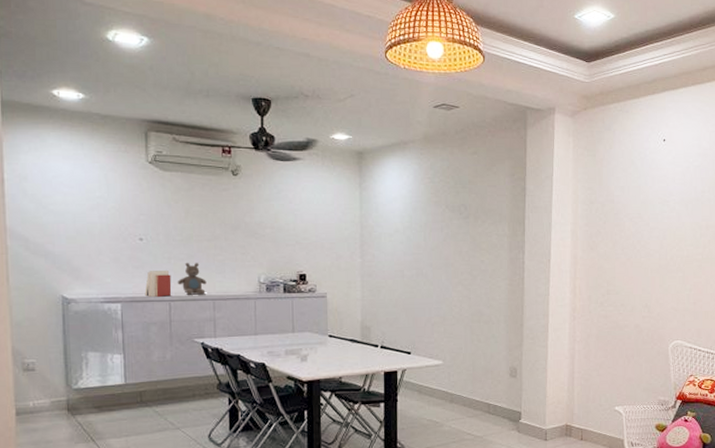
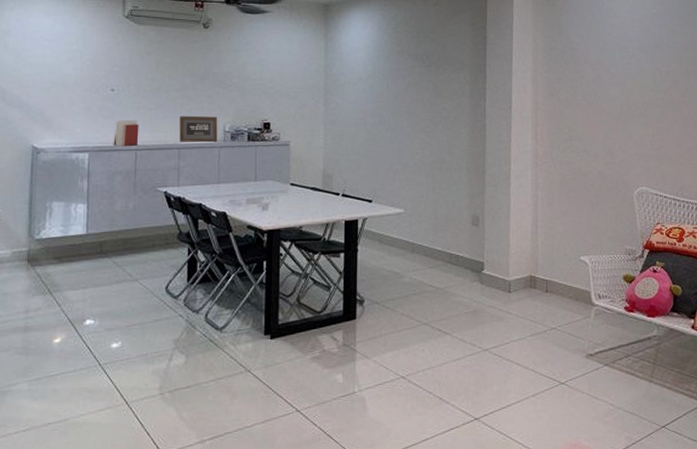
stuffed animal: present [177,263,207,295] -> none [144,112,173,144]
picture frame: none [213,266,253,294] -> present [179,115,218,143]

